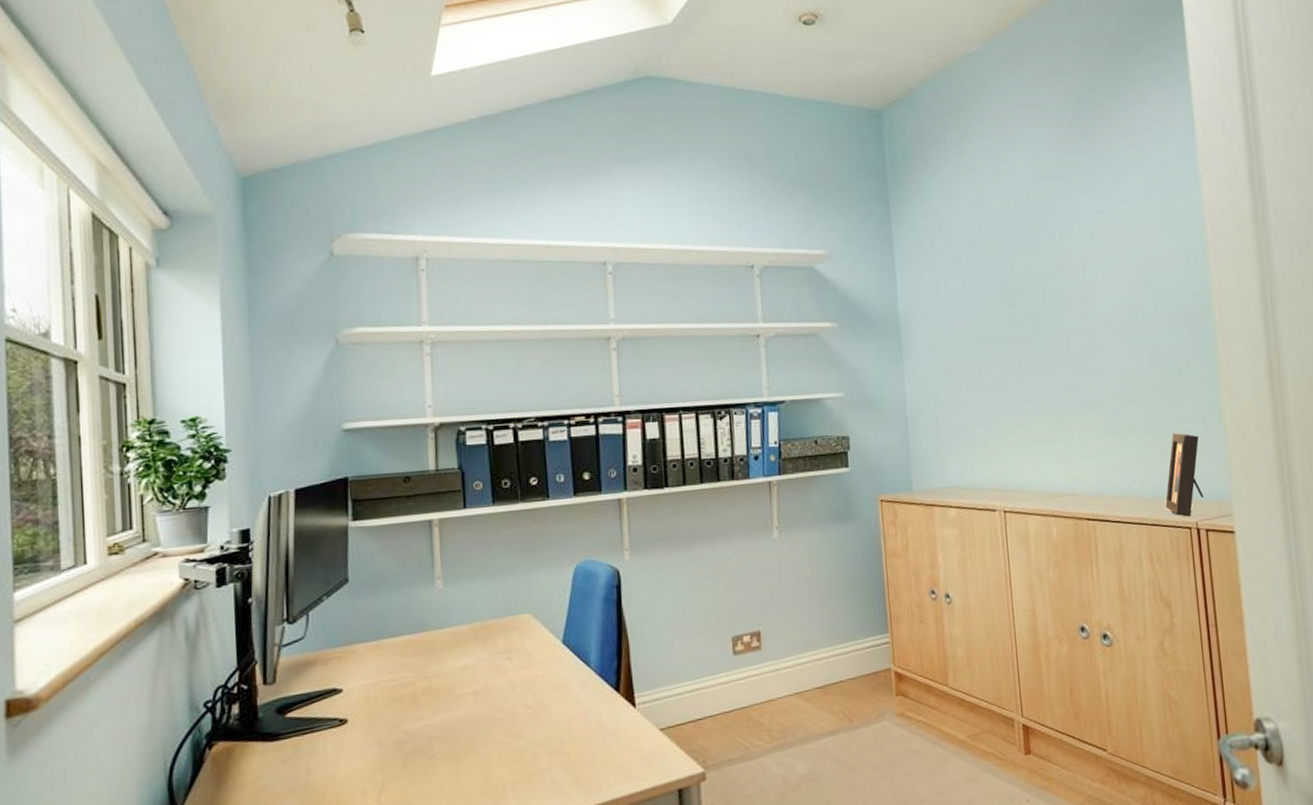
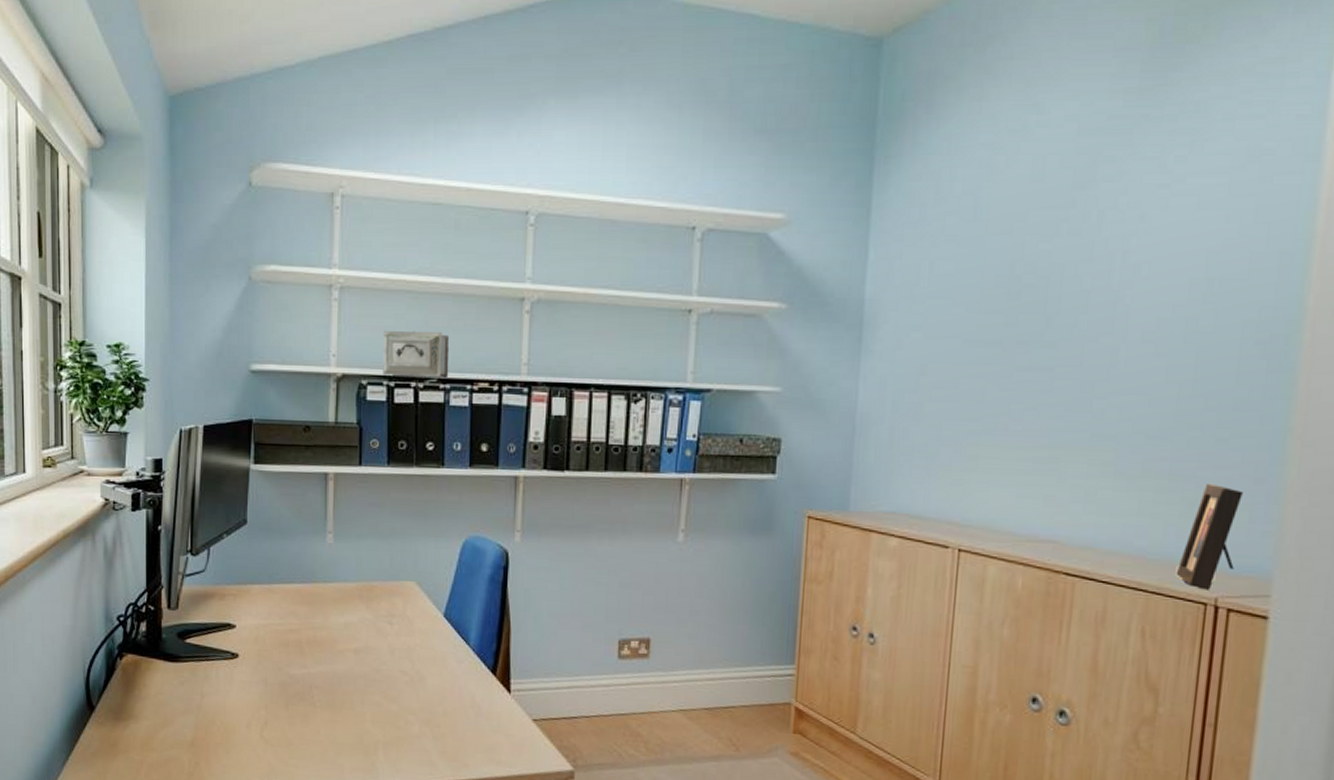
decorative box: none [478,374,546,421] -> present [383,330,450,379]

